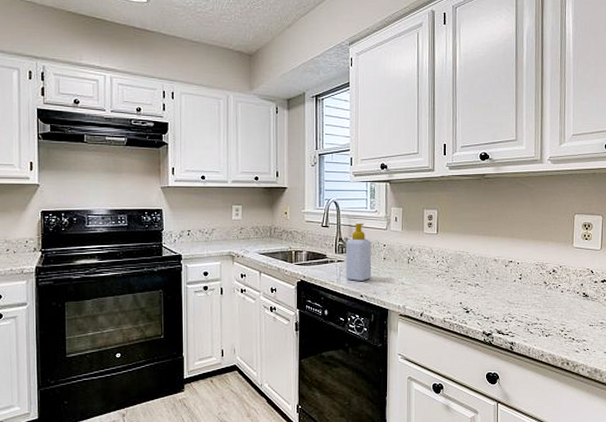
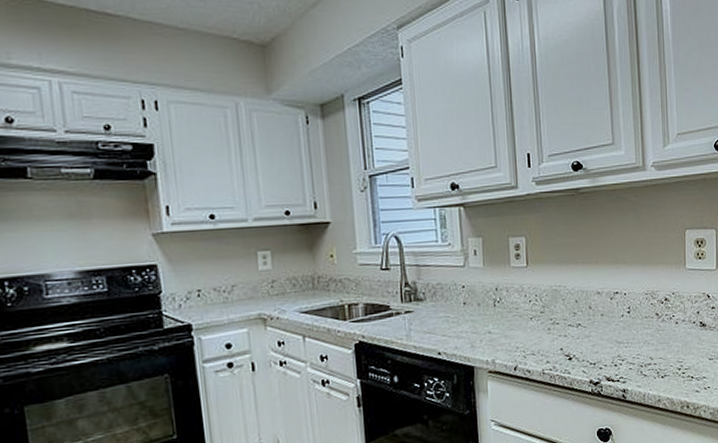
soap bottle: present [345,222,372,281] -> none [414,260,450,336]

